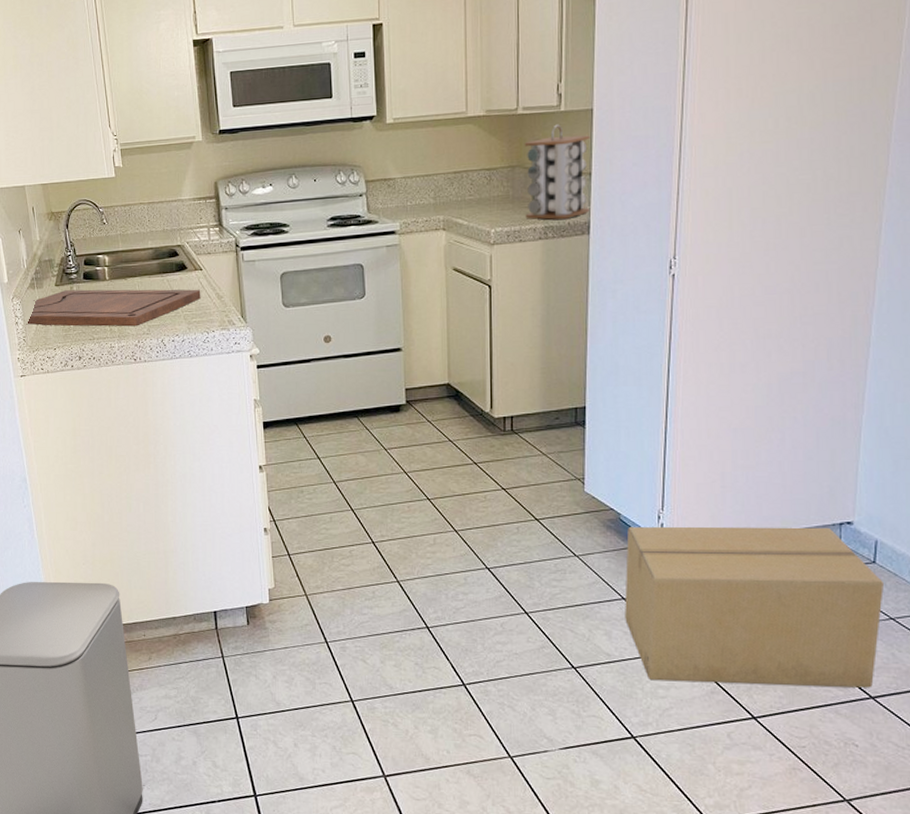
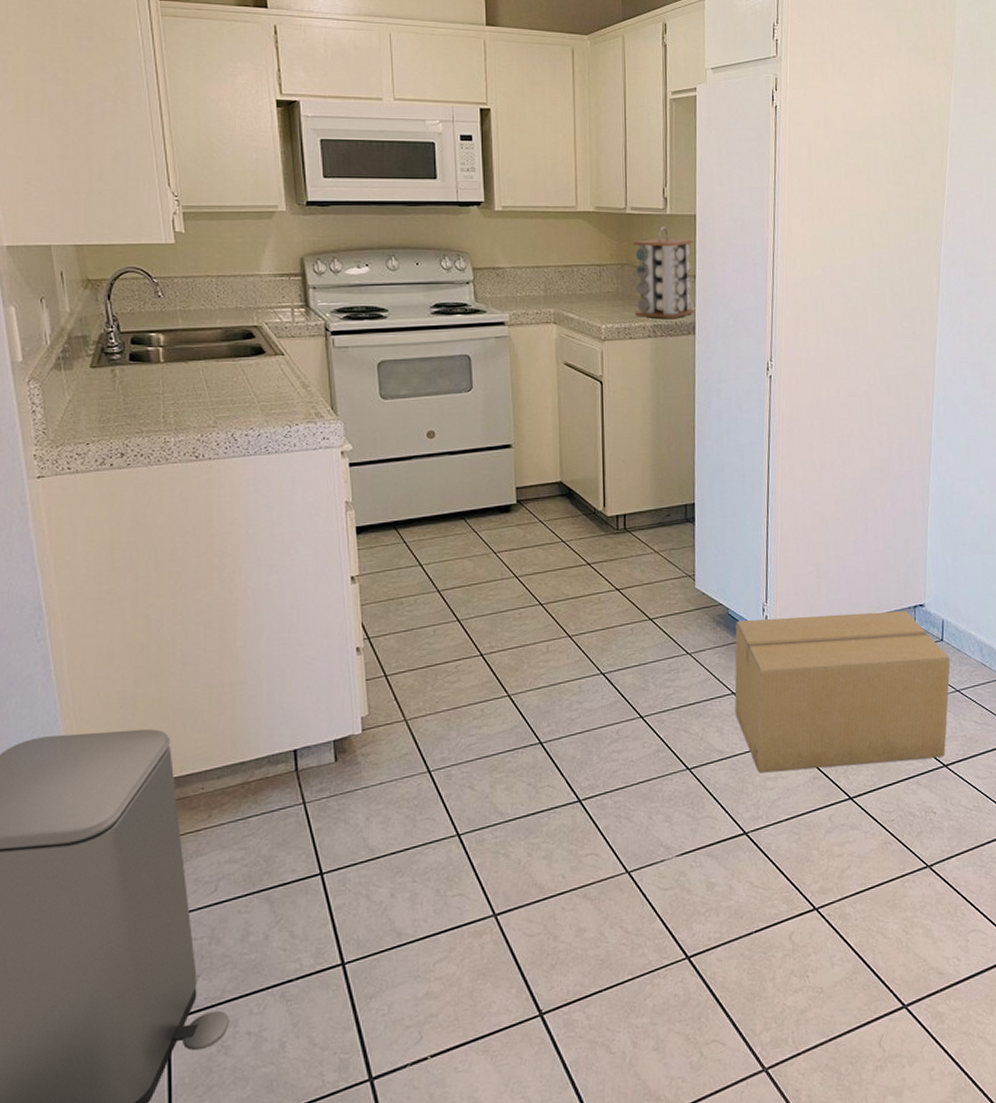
cutting board: present [26,289,201,327] -> none [47,373,282,418]

